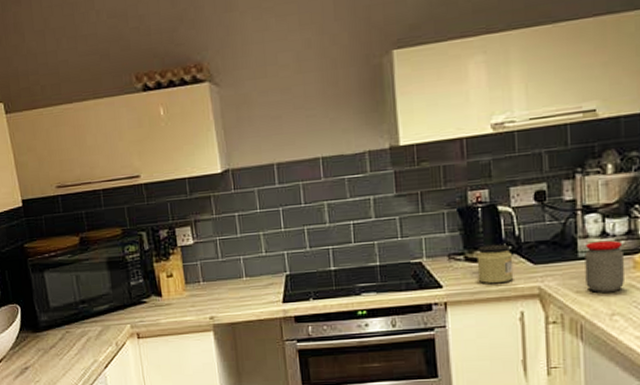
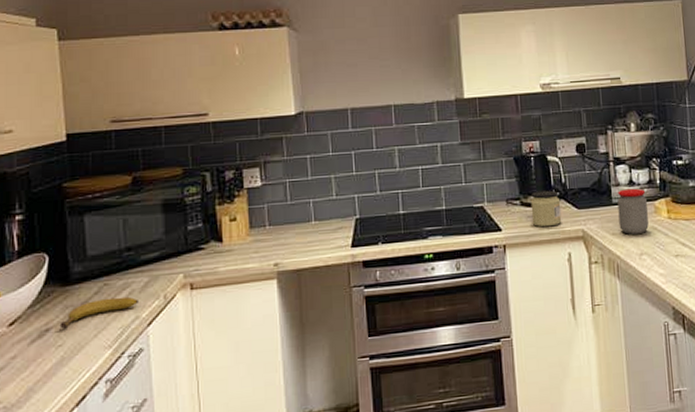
fruit: none [35,343,96,368] -> present [59,296,140,329]

